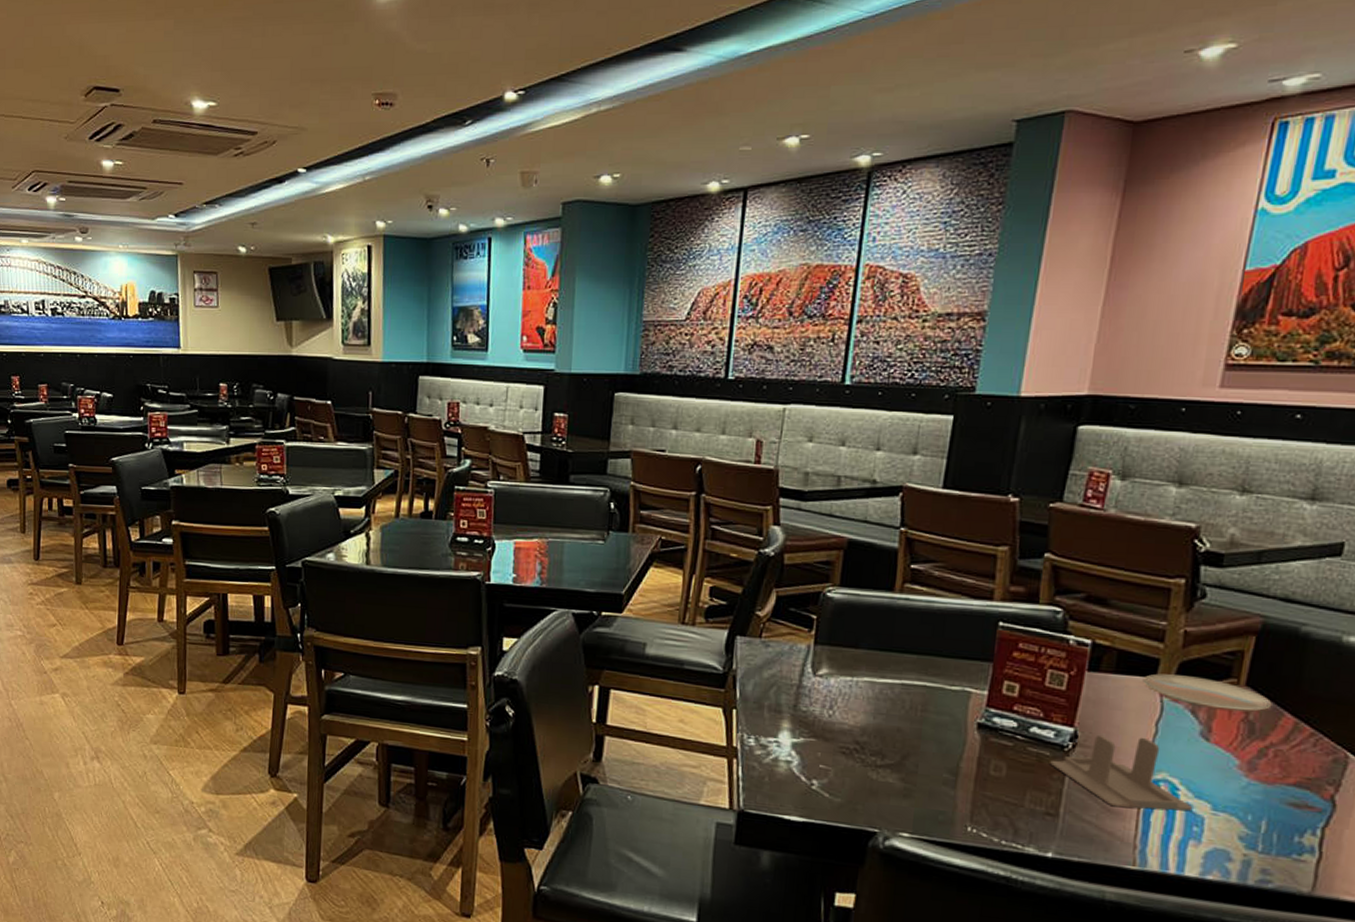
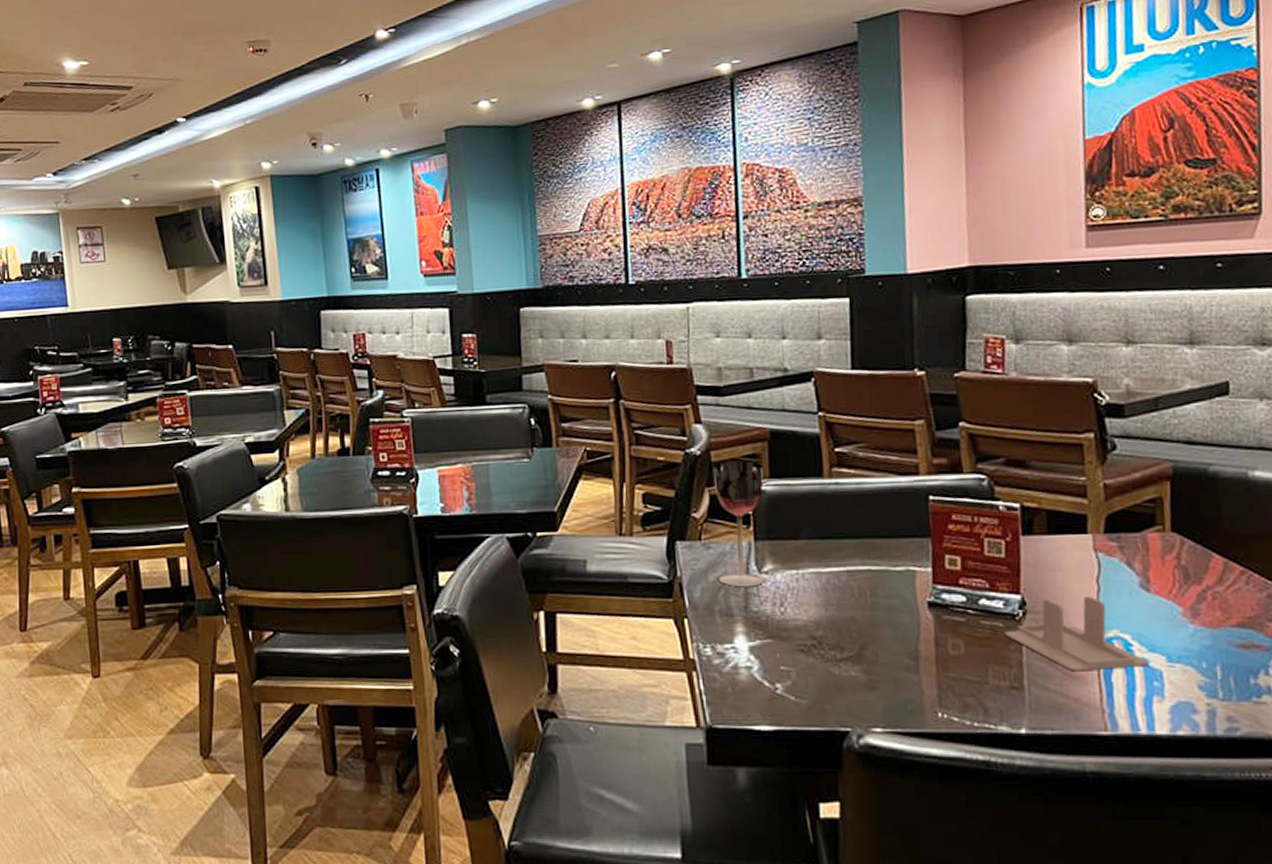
wineglass: none [772,565,836,688] -> present [713,461,765,588]
plate: present [1142,673,1272,713] -> none [1075,528,1200,559]

